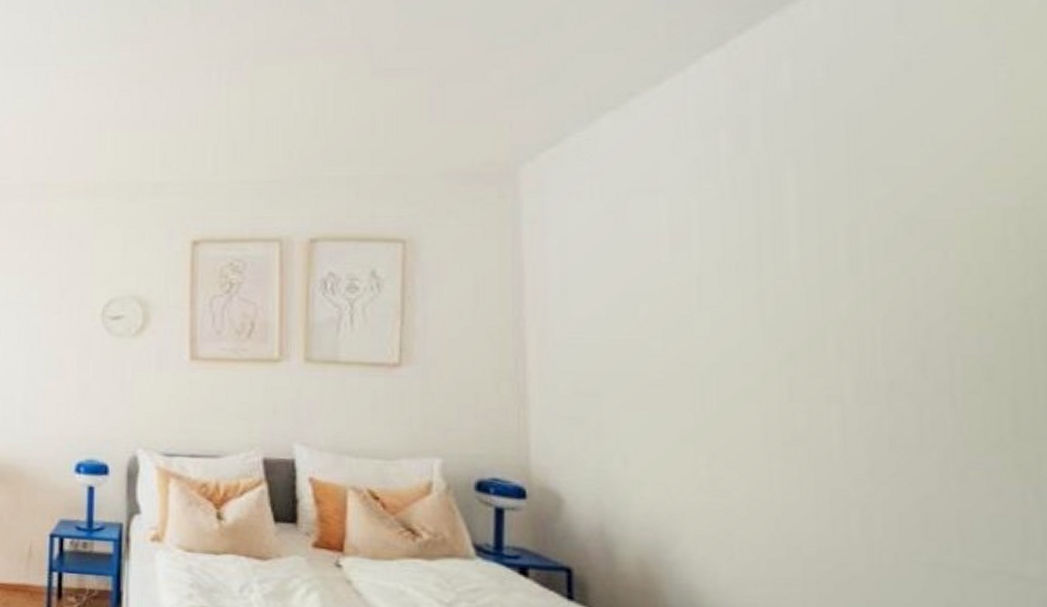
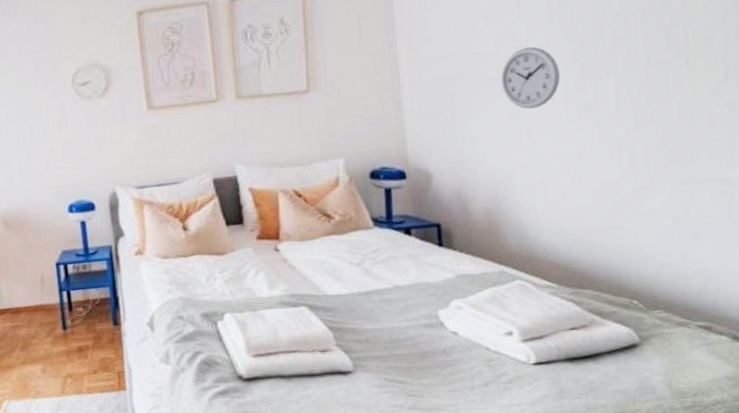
wall clock: none [669,348,758,431] -> present [501,46,561,109]

